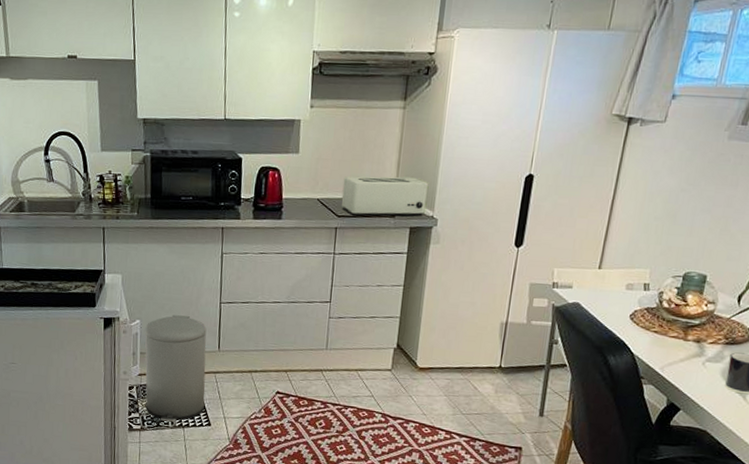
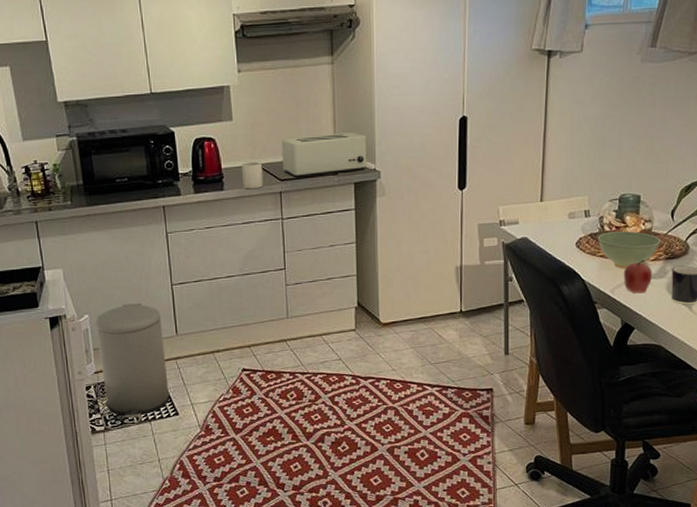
mug: none [300,195,322,222] -> present [241,162,263,190]
bowl: none [653,308,723,348] -> present [597,231,661,269]
fruit: none [675,341,709,375] -> present [623,260,653,294]

